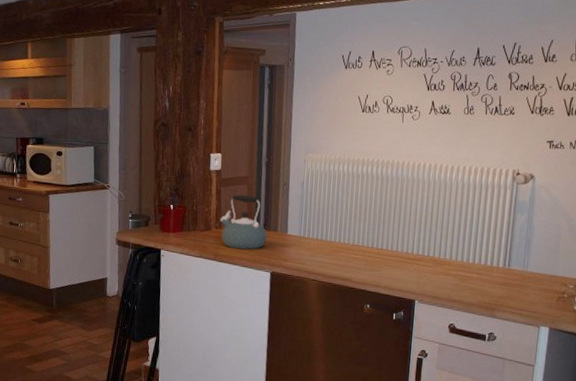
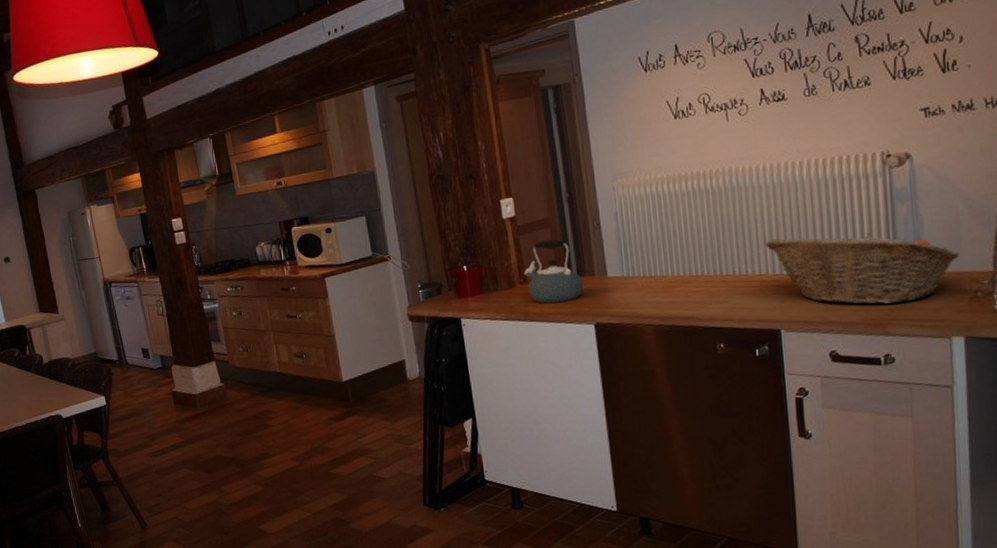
fruit basket: none [415,225,556,294] -> present [765,232,959,305]

